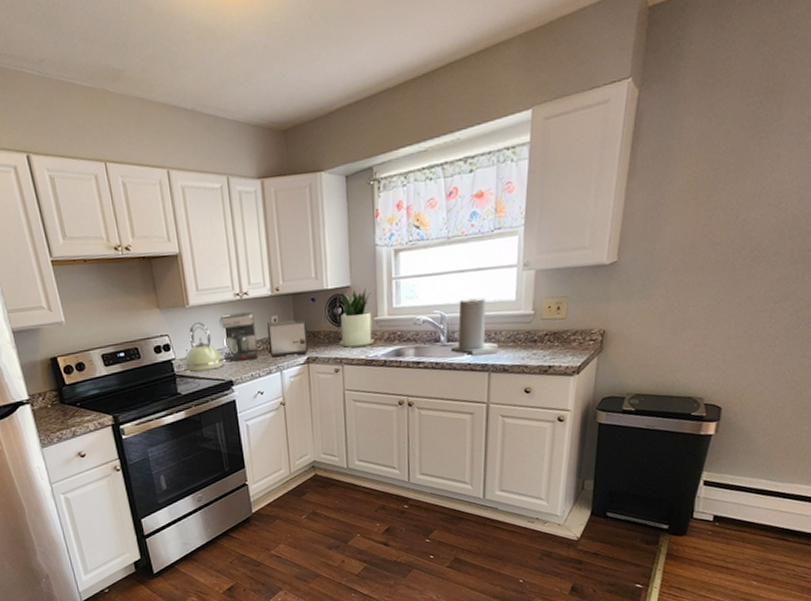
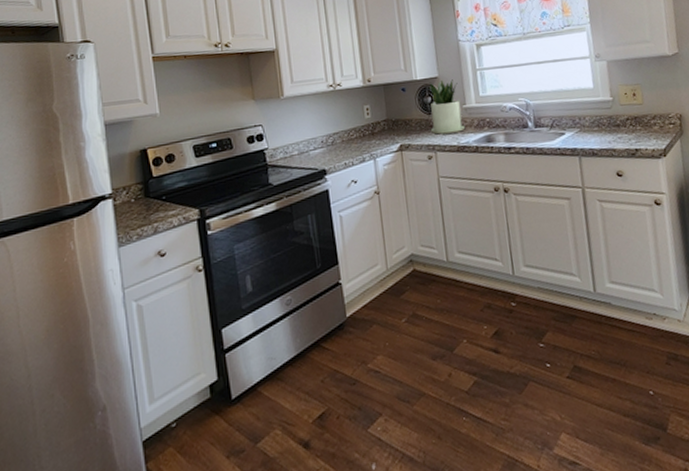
kettle: present [184,322,224,372] -> none [277,112,317,162]
coffee maker: present [220,311,258,362] -> none [314,101,351,151]
toaster: present [266,319,308,358] -> none [359,108,401,146]
paper towel: present [451,297,498,356] -> none [539,86,585,141]

